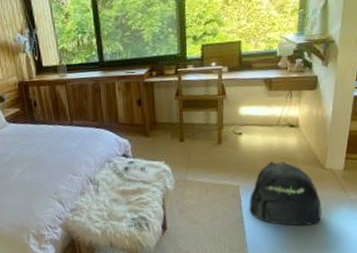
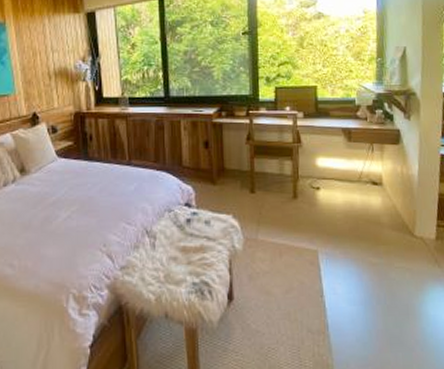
backpack: present [249,161,322,226] -> none [329,223,415,306]

